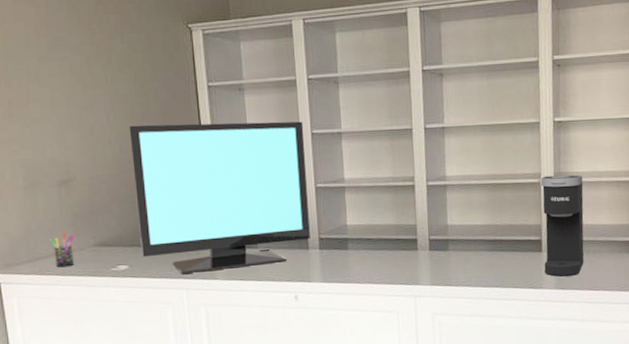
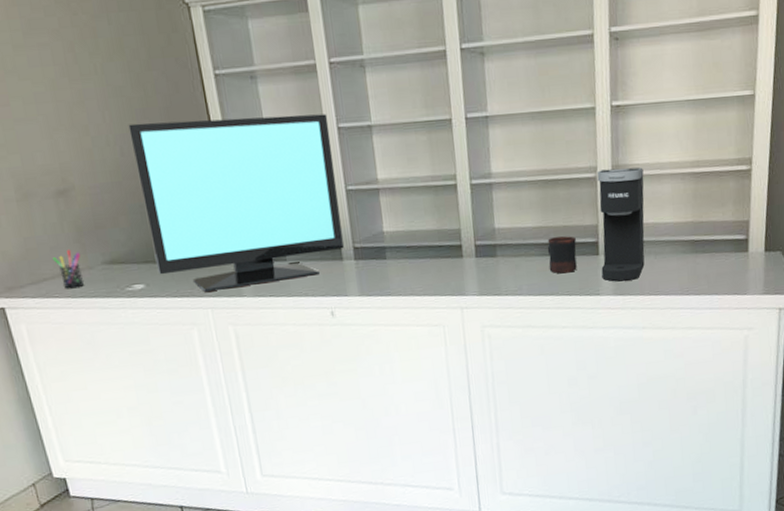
mug: none [495,234,522,268] -> present [547,236,577,274]

